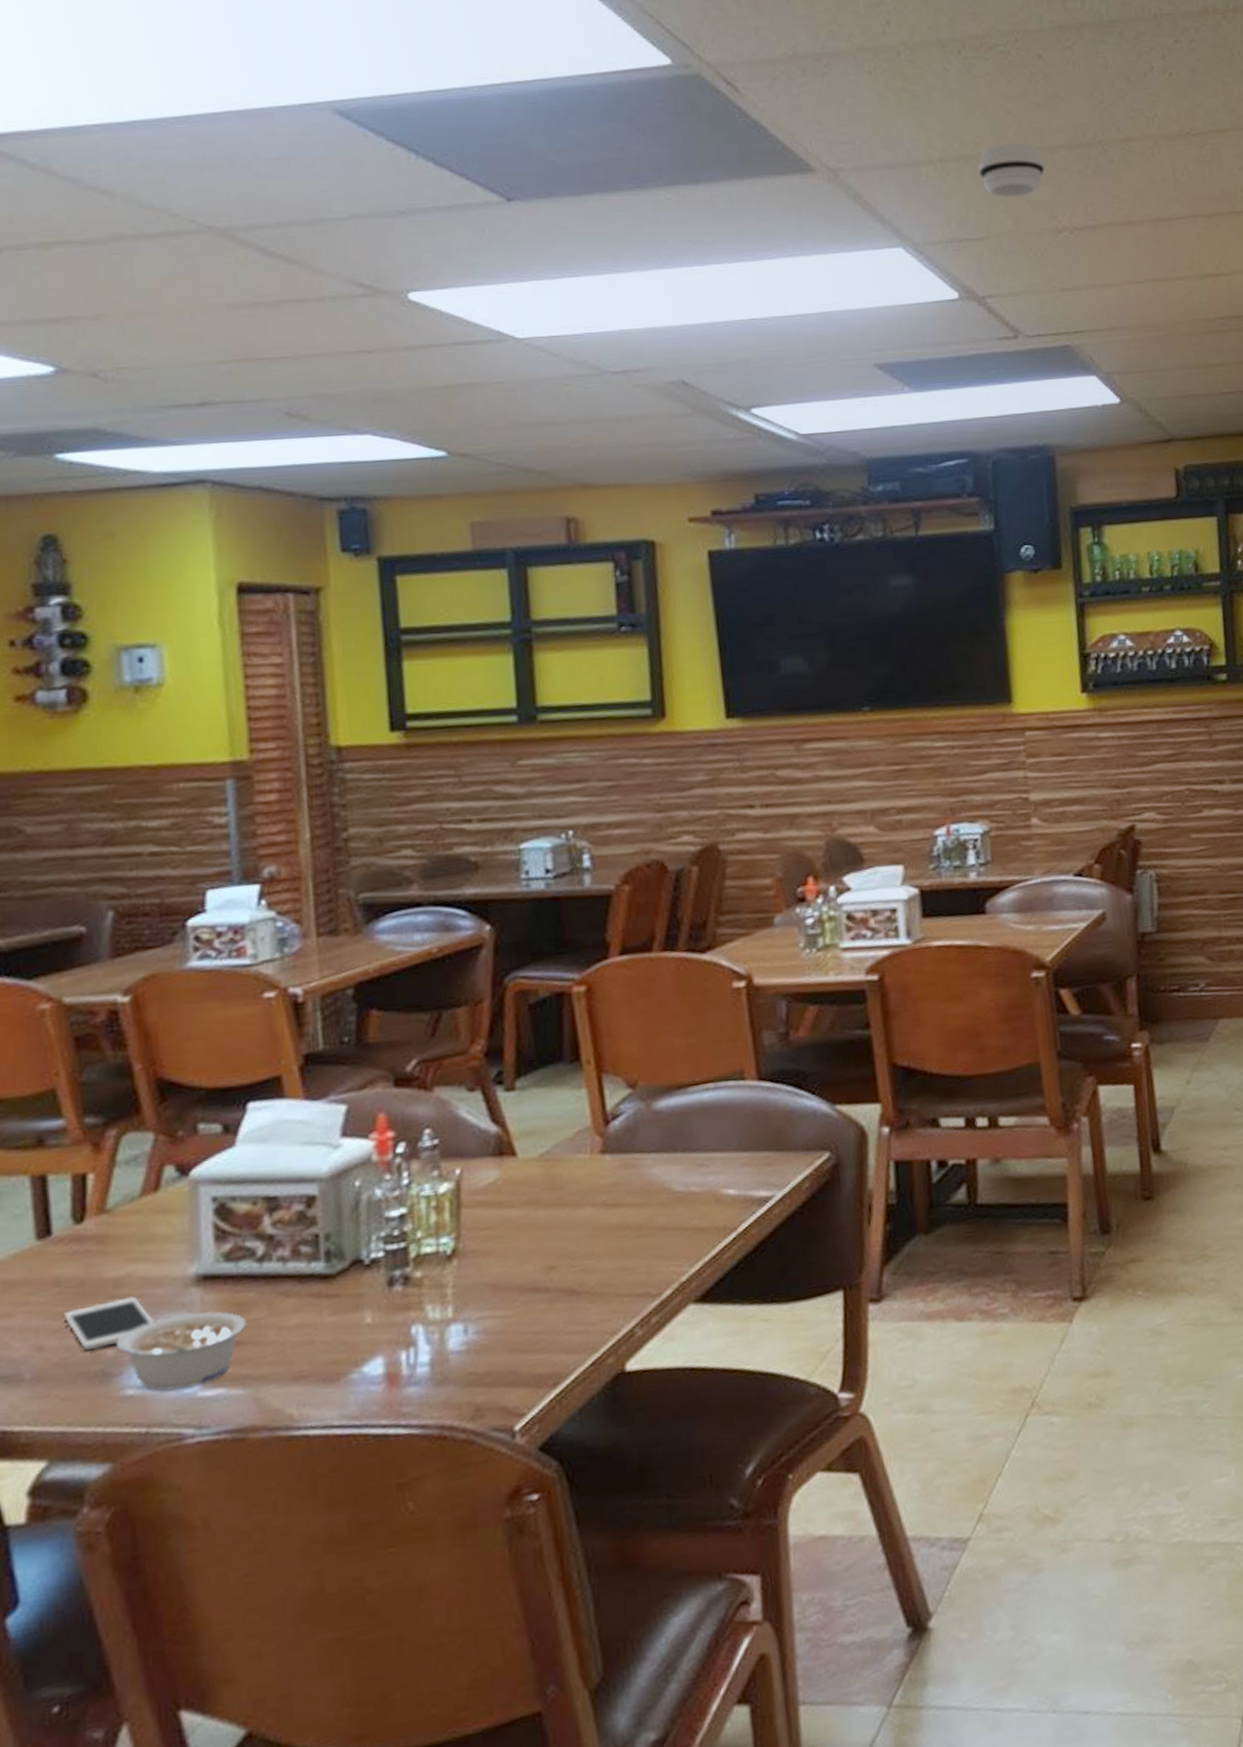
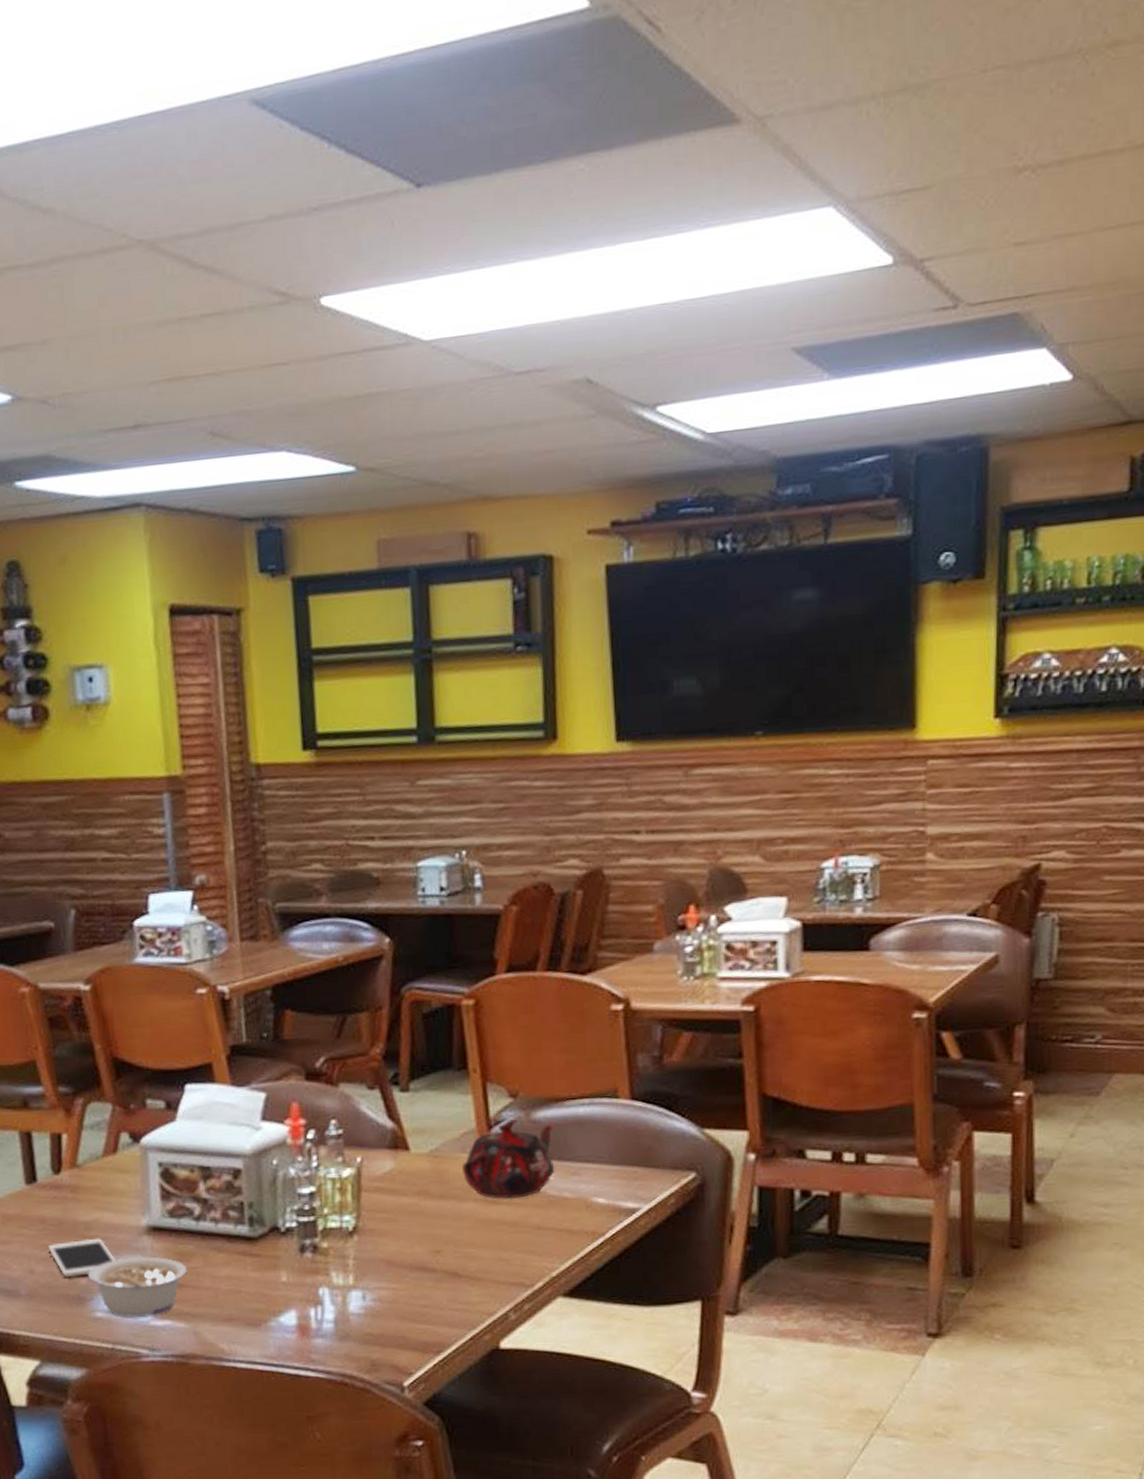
teapot: none [577,1111,680,1202] -> present [462,1119,555,1200]
smoke detector: present [977,142,1046,198] -> none [928,62,1009,134]

